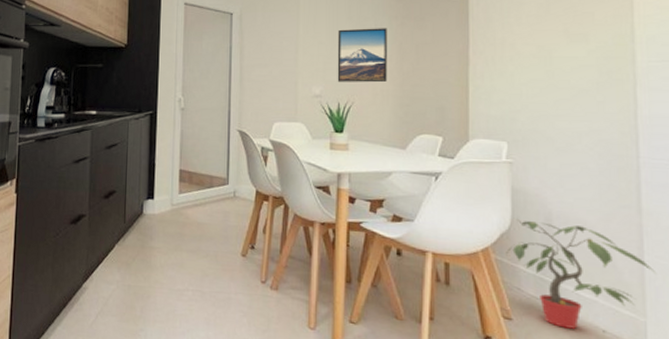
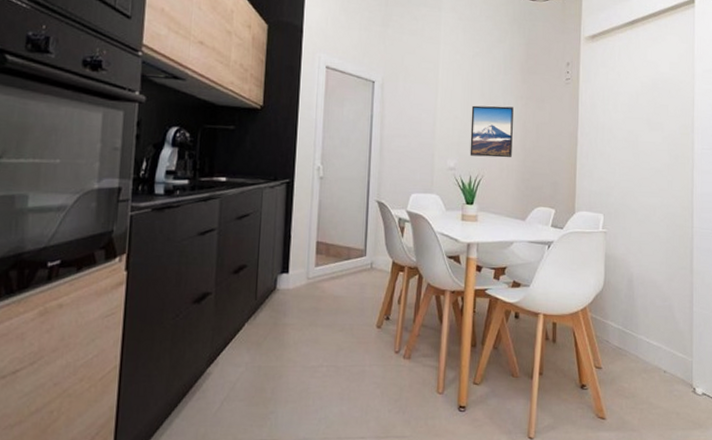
potted plant: present [506,219,655,329] -> none [599,281,700,372]

